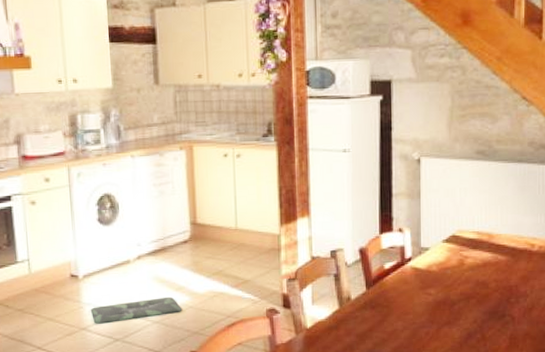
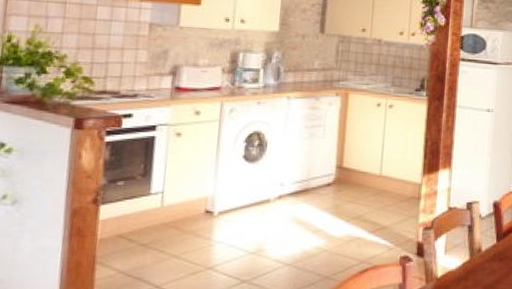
doormat: present [91,298,183,324] -> none [221,240,317,264]

